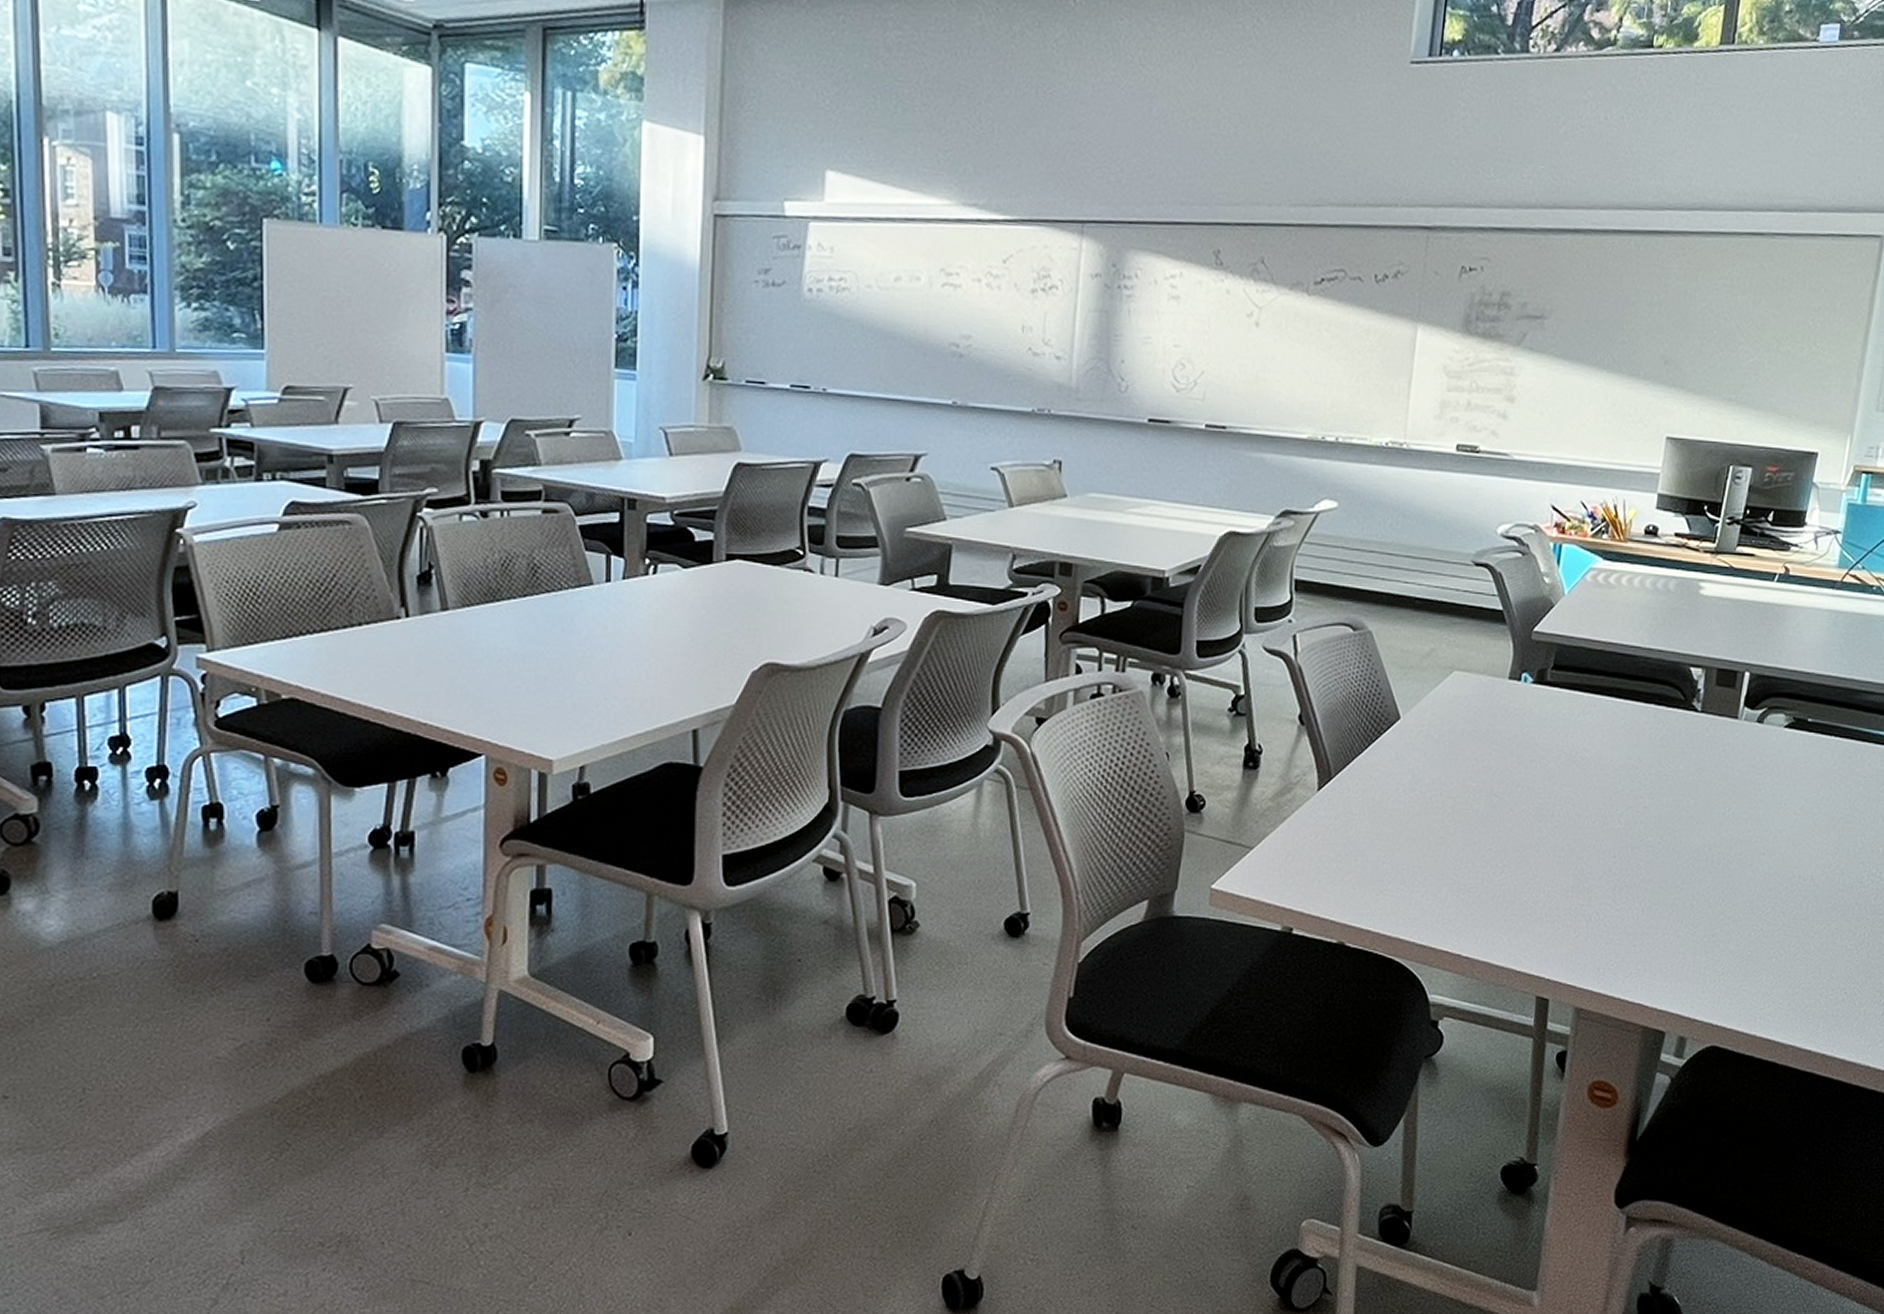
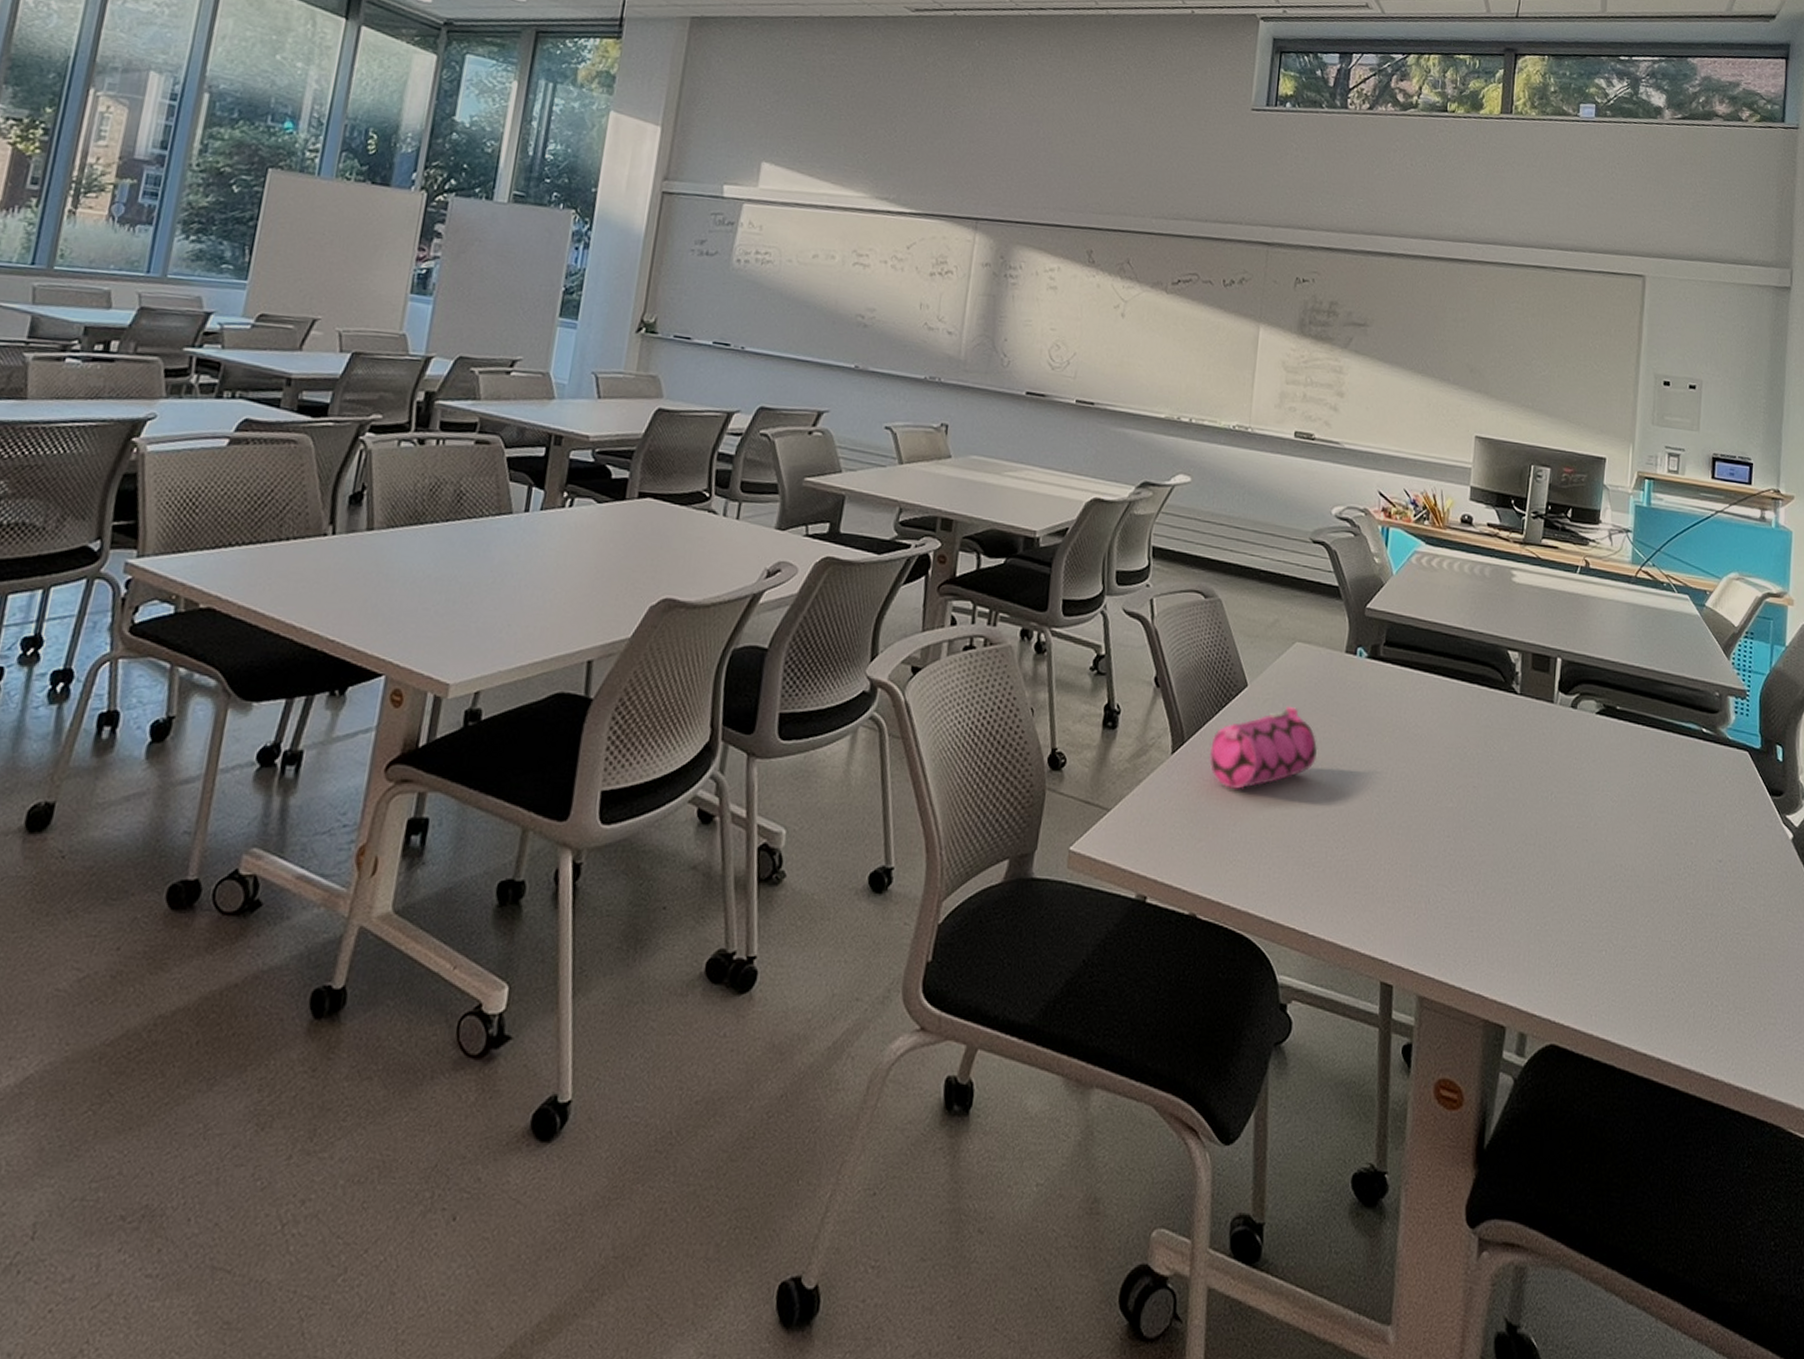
pencil case: none [1358,736,1476,823] -> present [1209,705,1318,791]

